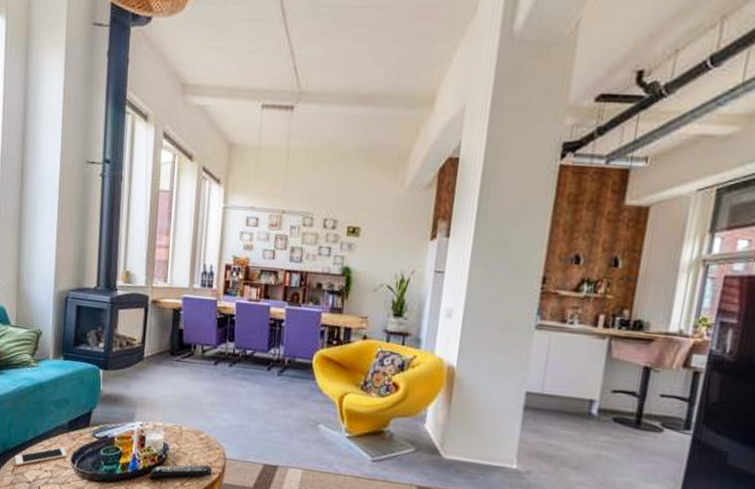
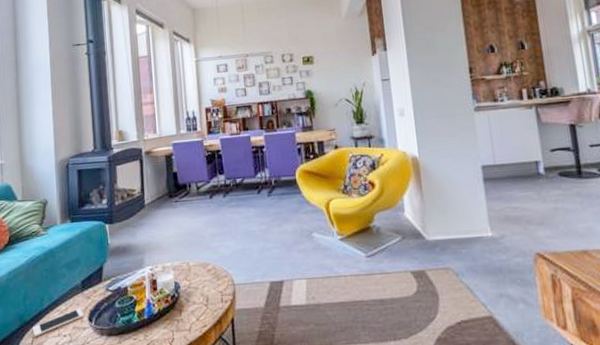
remote control: present [149,464,212,478] -> none [165,294,224,320]

